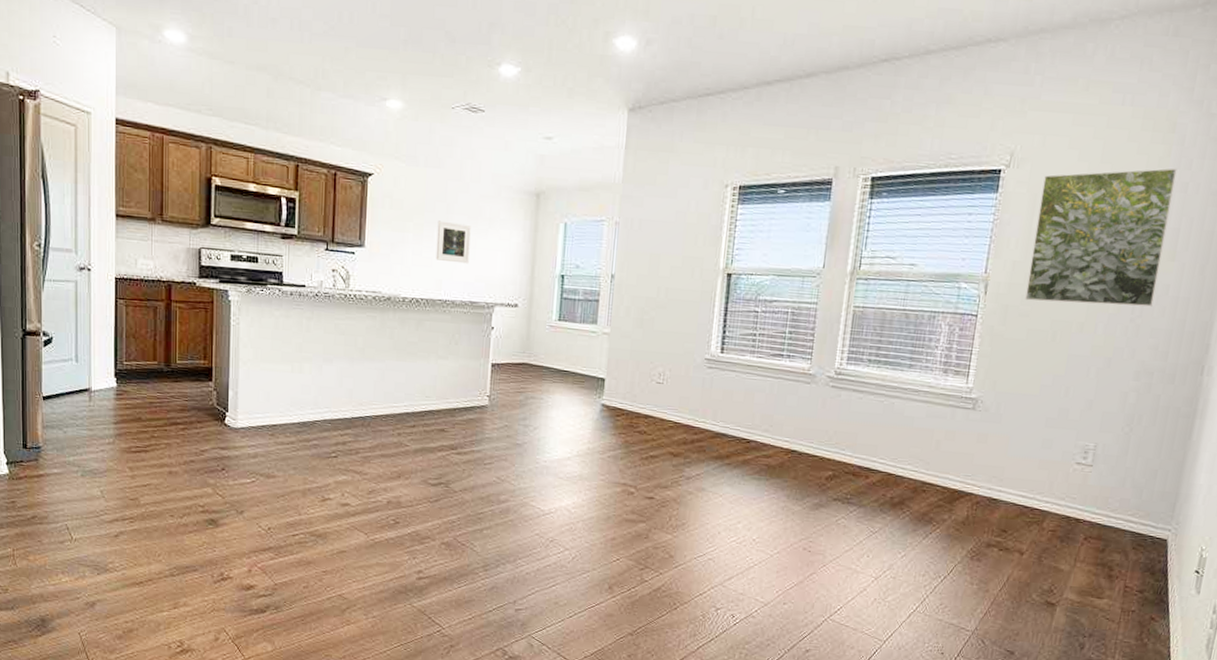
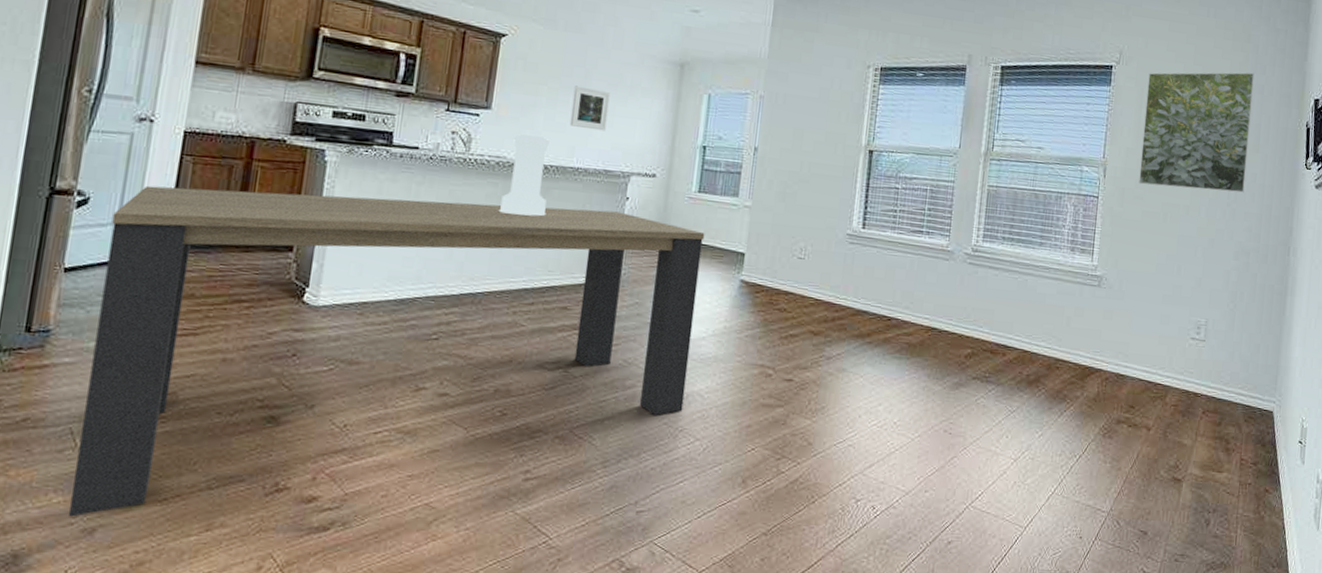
dining table: none [72,326,566,593] -> present [69,185,705,517]
vase: none [378,270,420,347] -> present [498,134,550,216]

